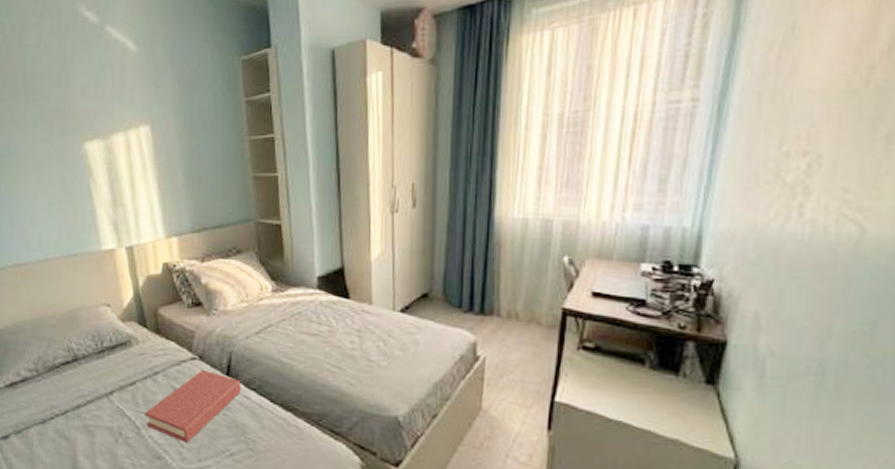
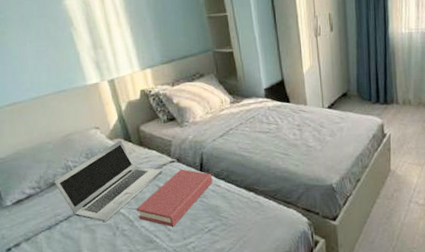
laptop: none [53,323,181,425] -> present [54,140,163,223]

